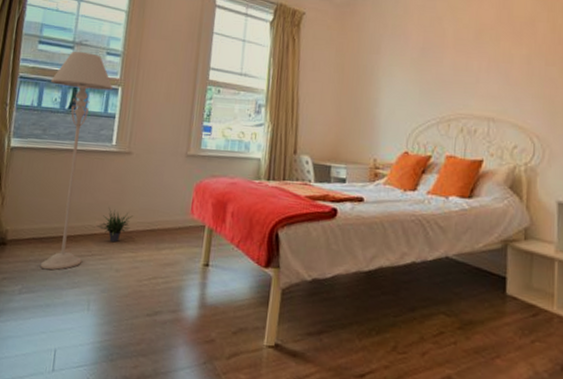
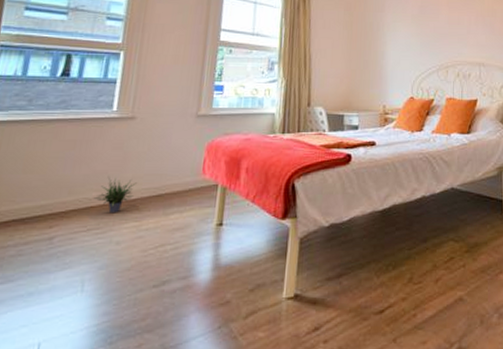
floor lamp: present [40,52,113,270] -> none [21,17,114,254]

